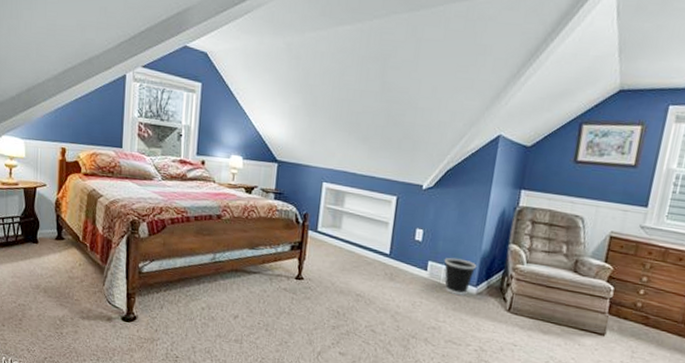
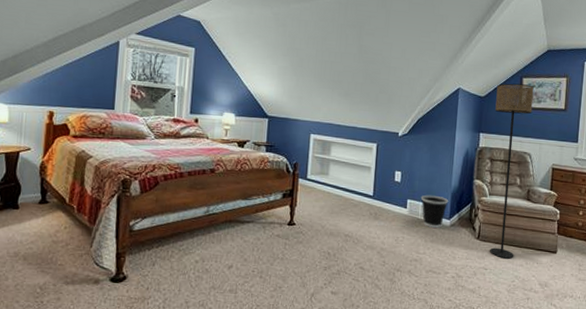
floor lamp: none [522,130,597,337] -> present [490,83,534,259]

